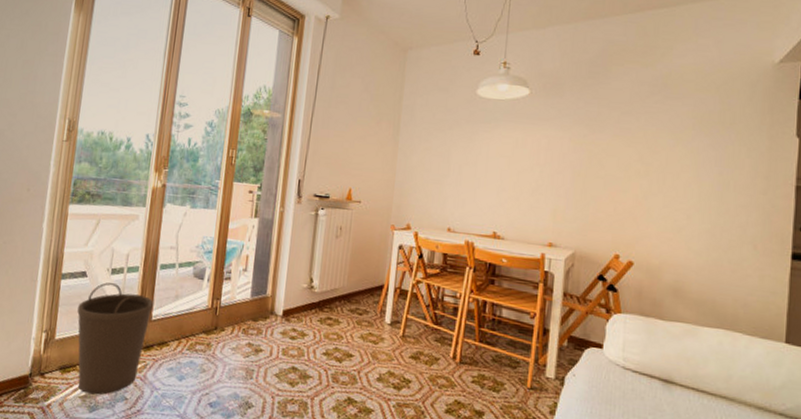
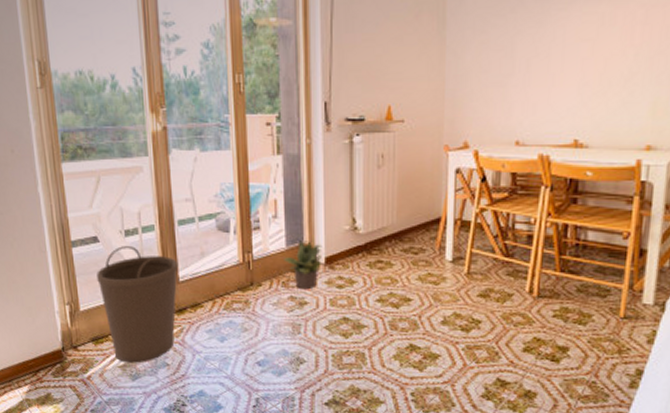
potted plant: none [247,292,282,338] -> present [284,239,323,290]

